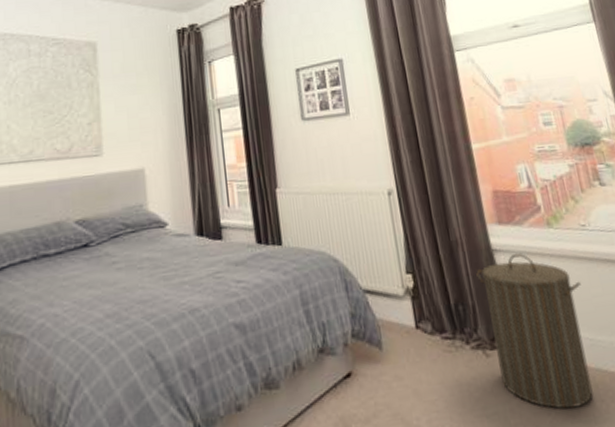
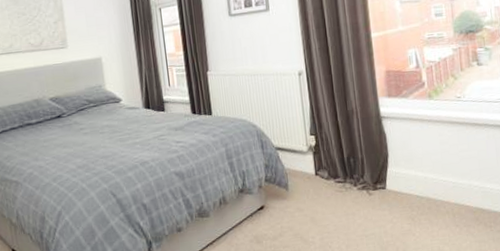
laundry hamper: present [476,253,593,409] -> none [366,119,451,231]

